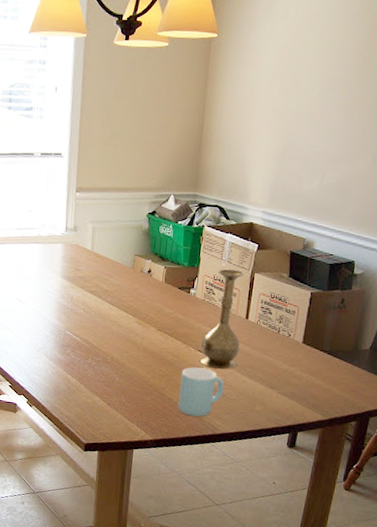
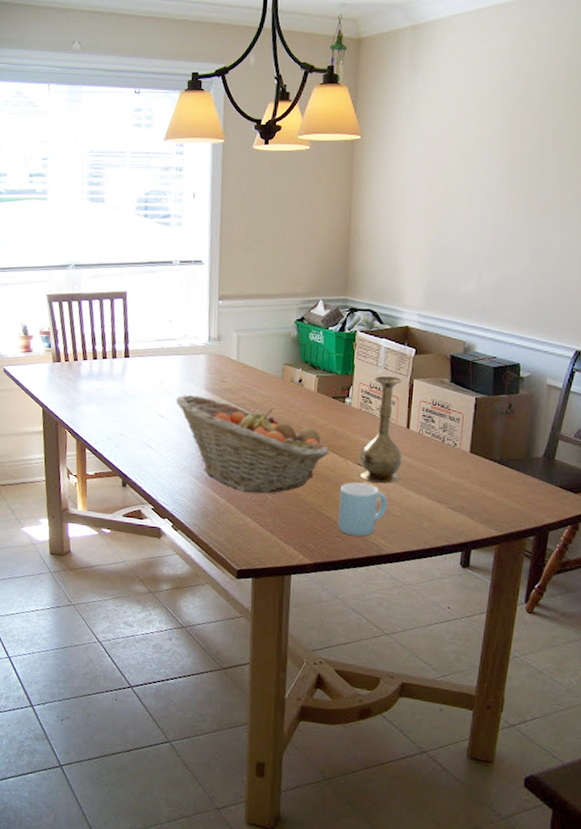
fruit basket: none [33,281,173,375] -> present [175,394,329,494]

